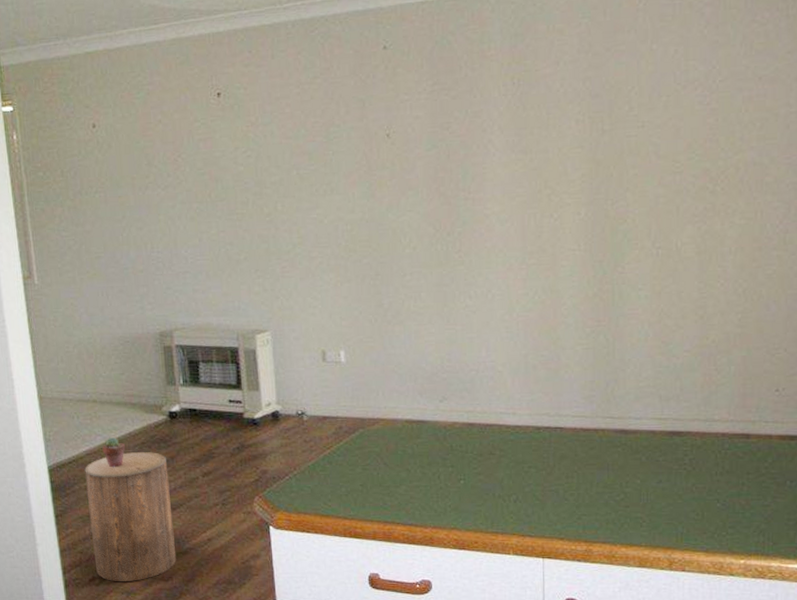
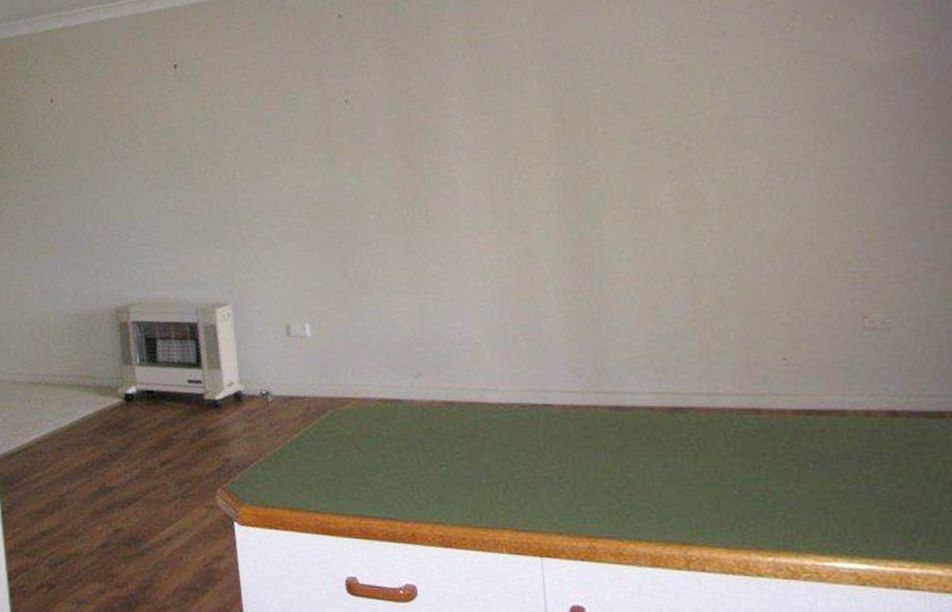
stool: present [84,452,177,582] -> none [34,439,133,590]
potted succulent: present [102,437,125,468] -> none [53,423,78,458]

